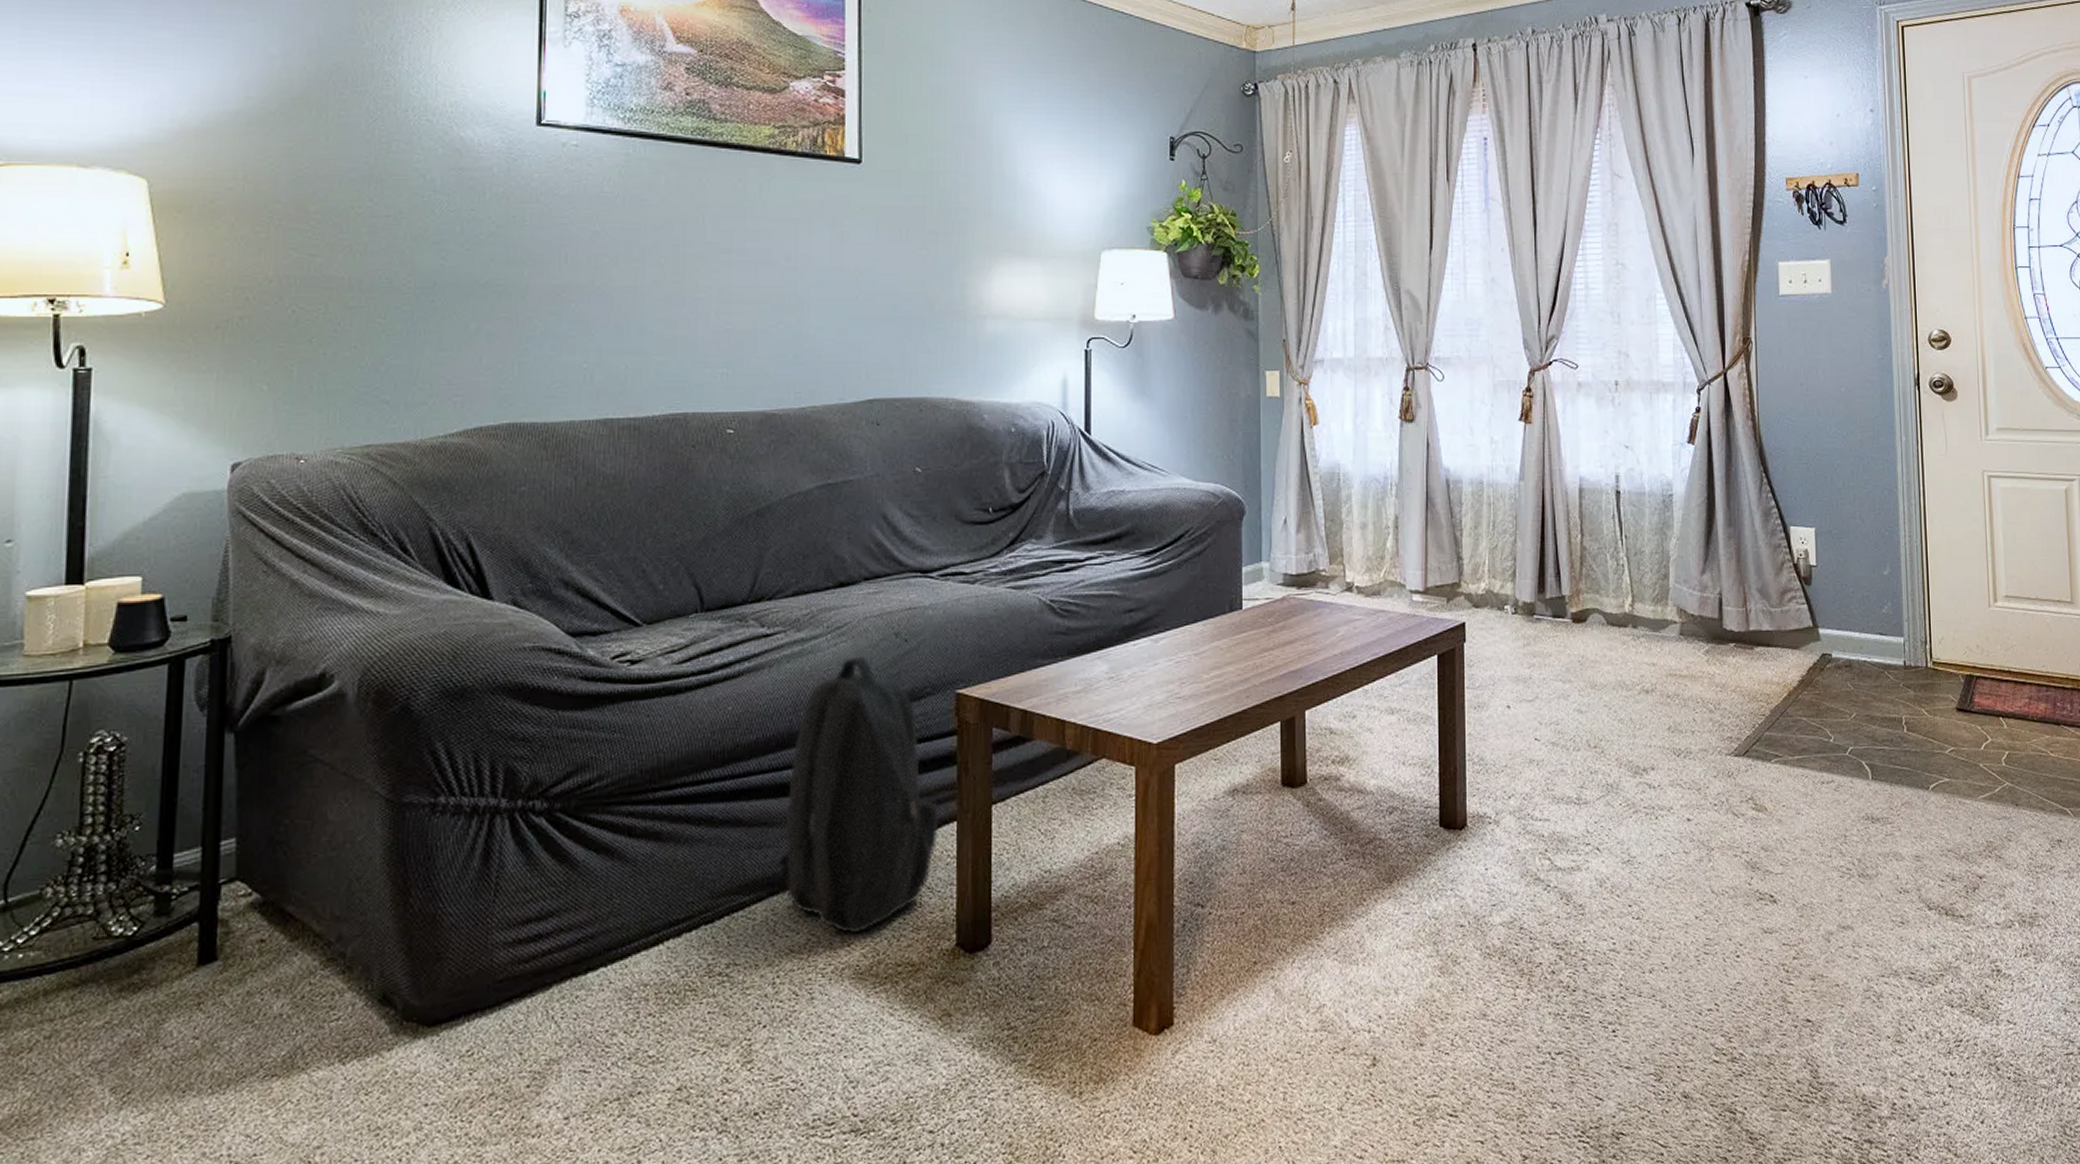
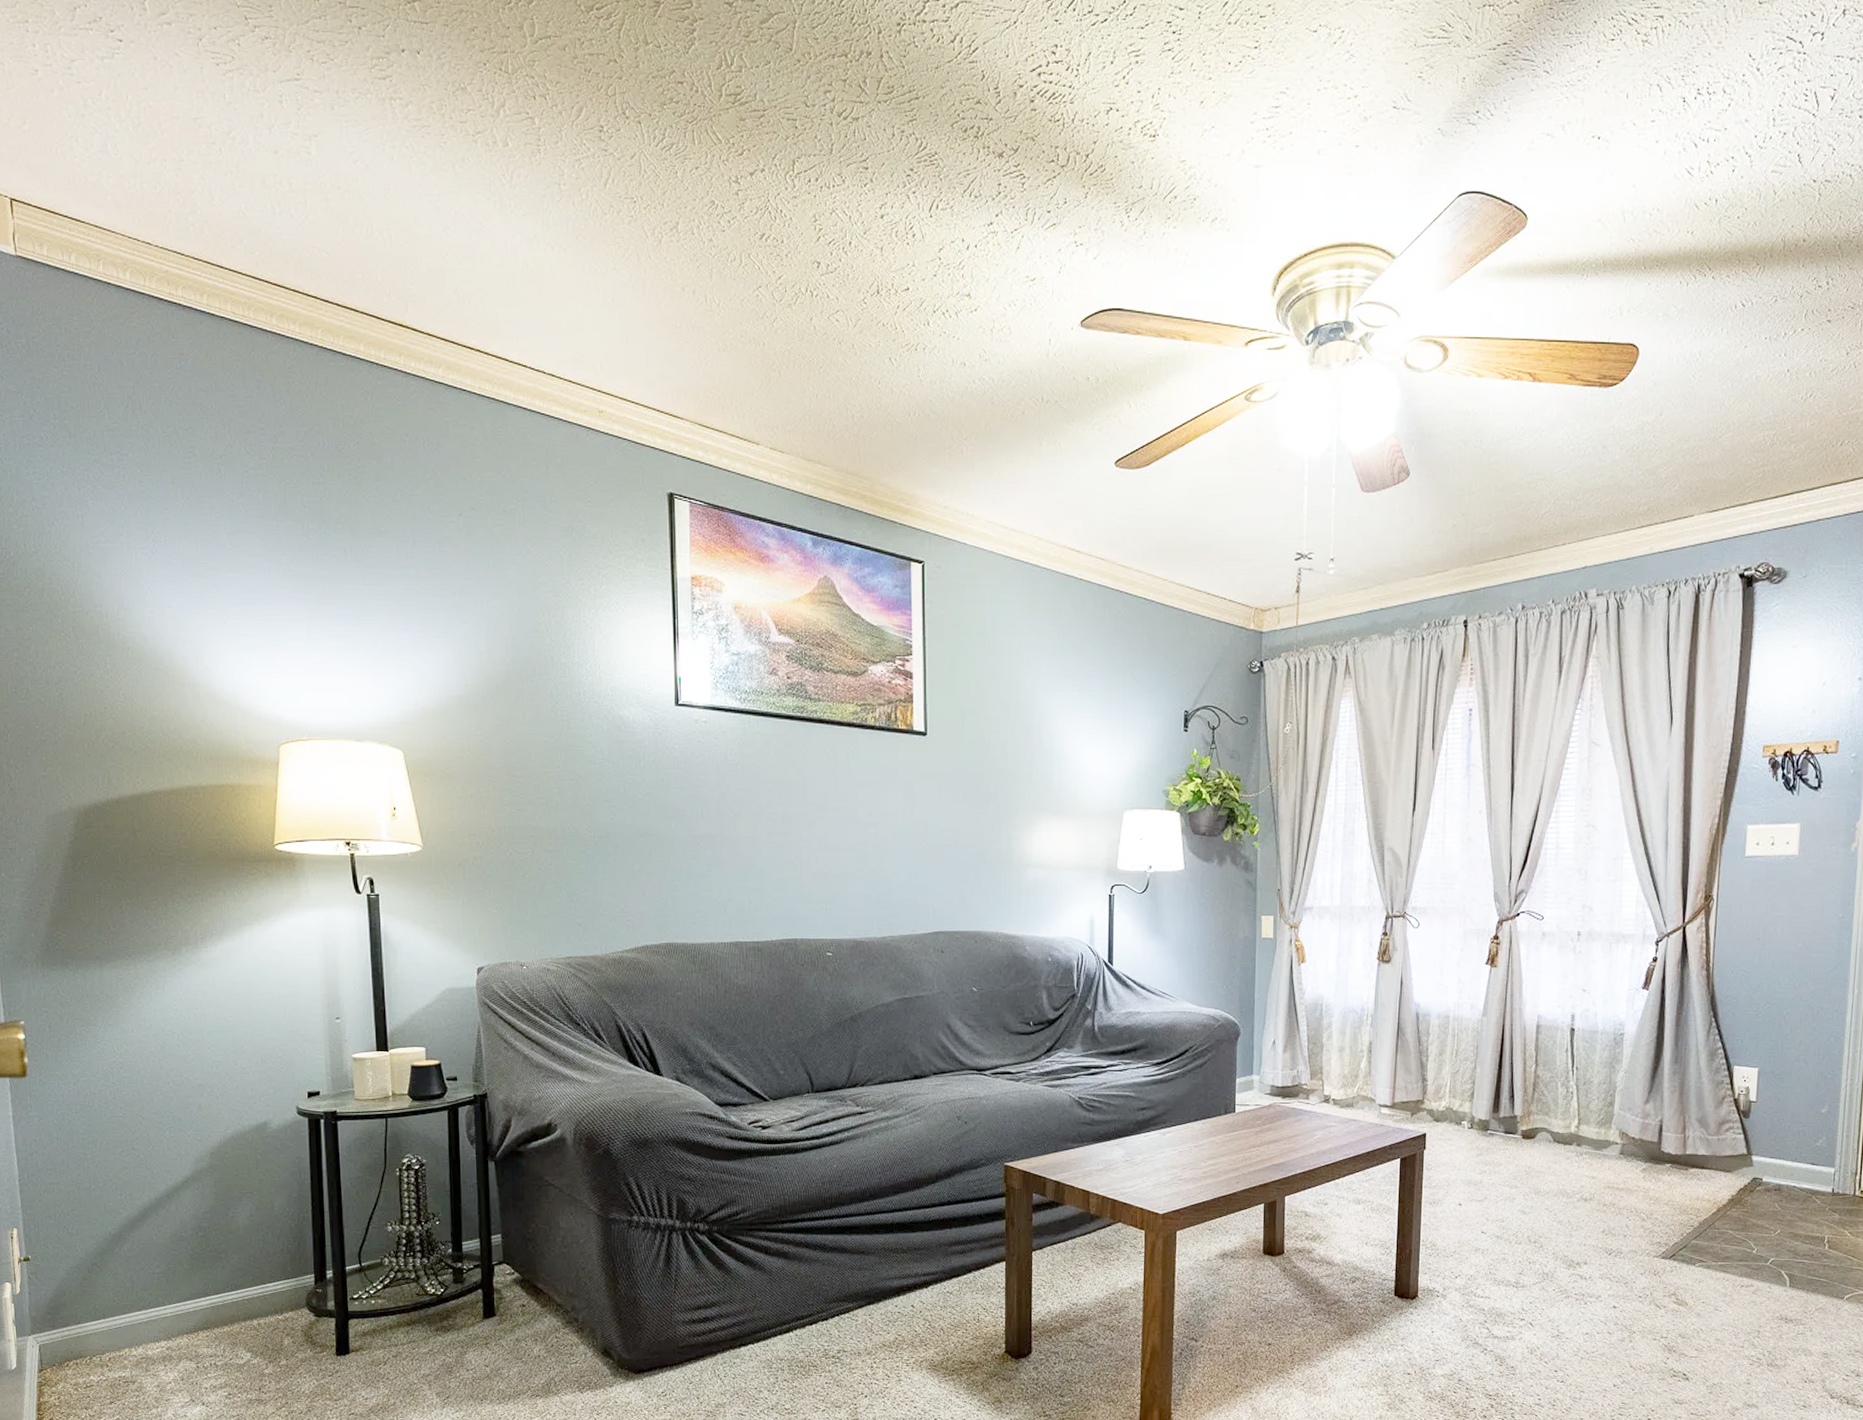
backpack: present [777,656,937,933] -> none [872,1132,991,1336]

